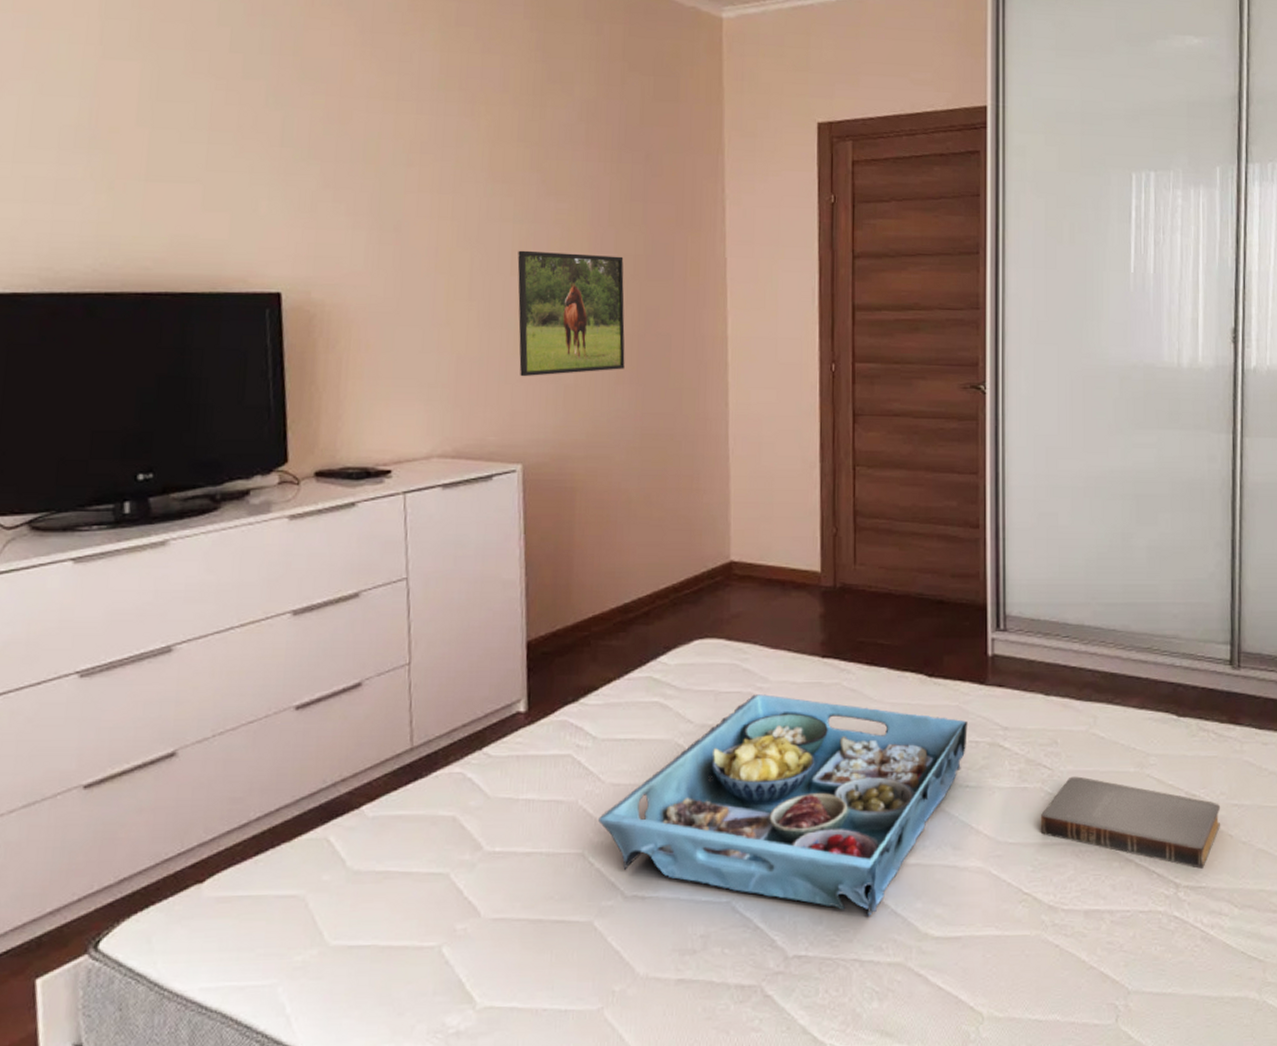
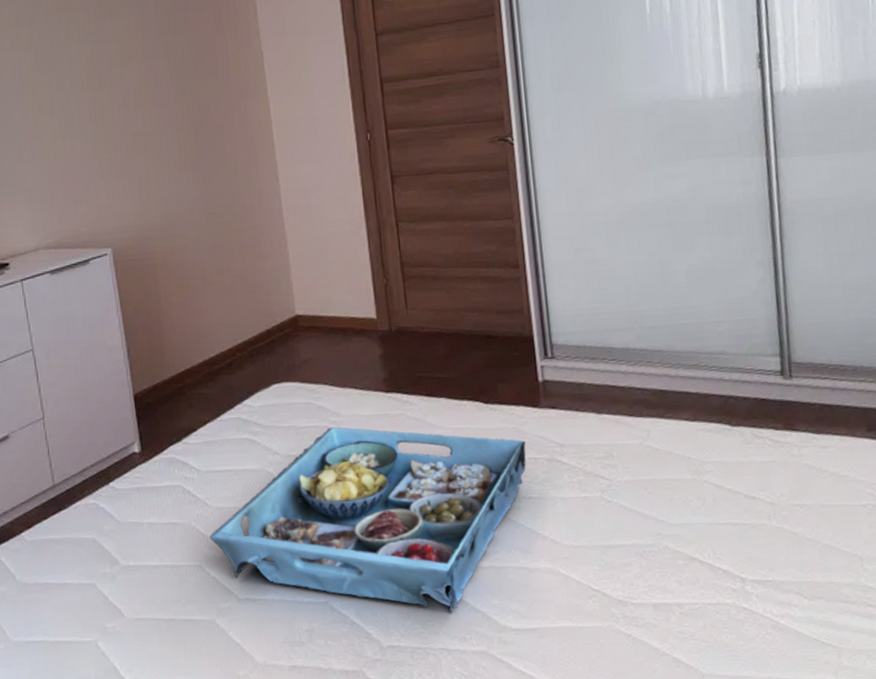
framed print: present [517,250,625,377] -> none [86,61,186,175]
book: present [1040,776,1221,869] -> none [603,485,783,564]

